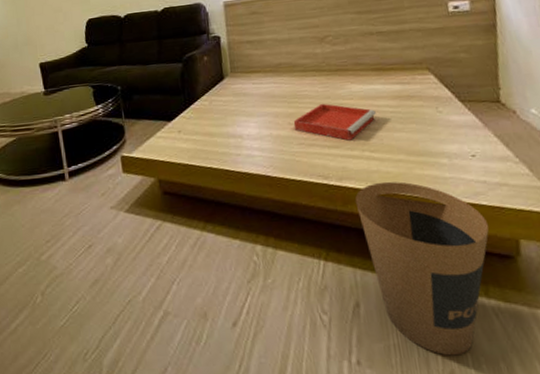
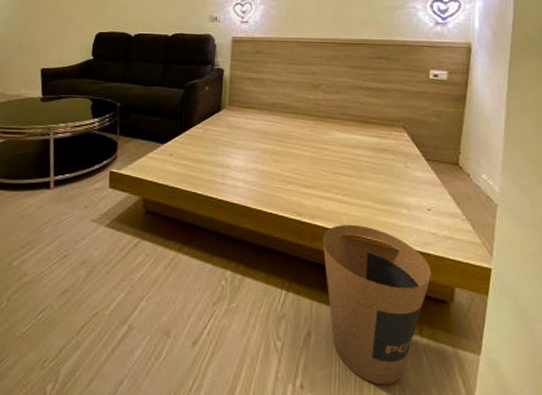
tray: present [293,103,376,141] -> none [278,145,353,183]

